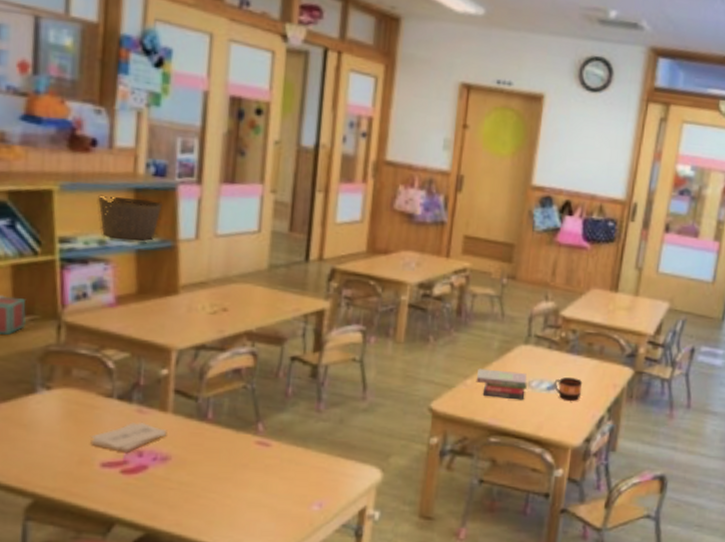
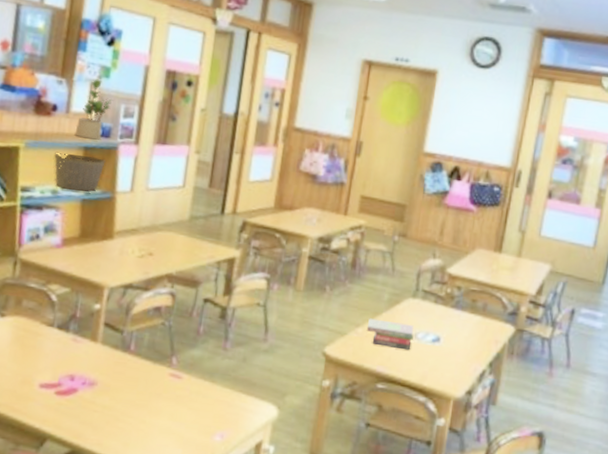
paper: present [90,422,167,452] -> none [32,350,96,376]
potted plant: none [121,107,166,180] -> present [74,79,113,140]
cup: present [554,377,583,401] -> none [438,331,466,354]

